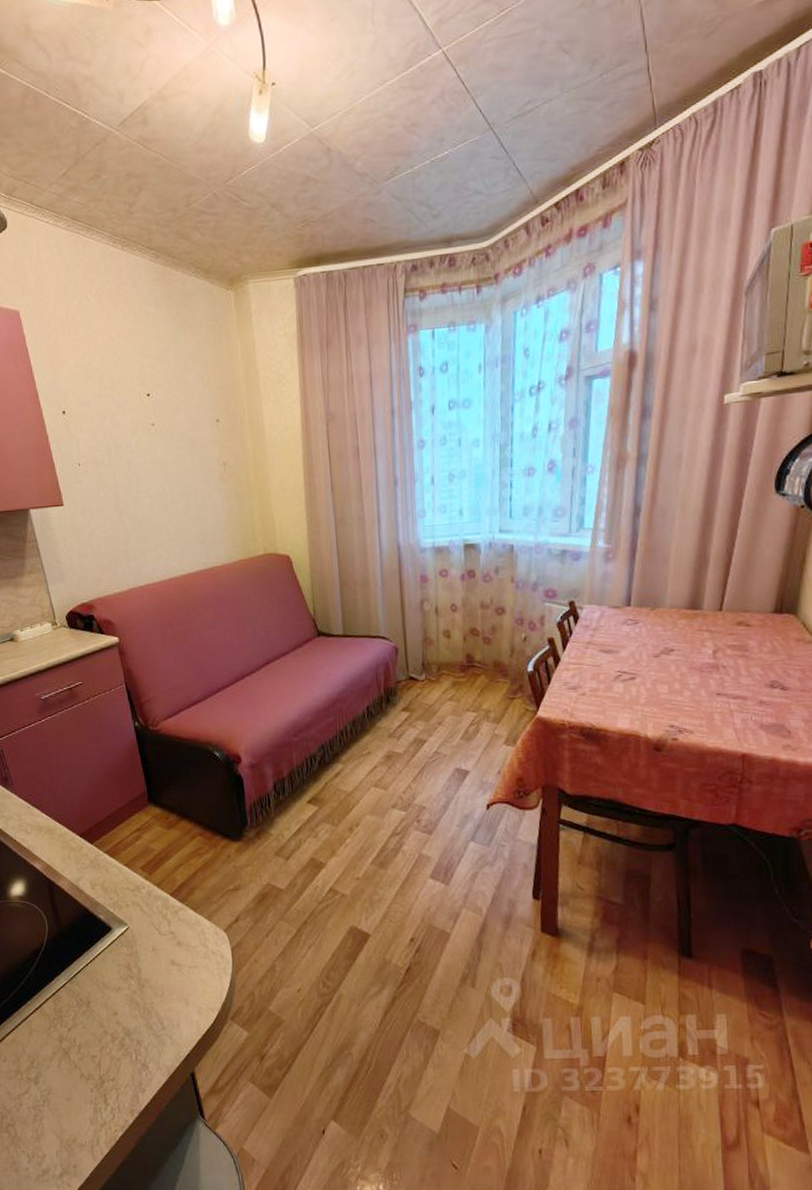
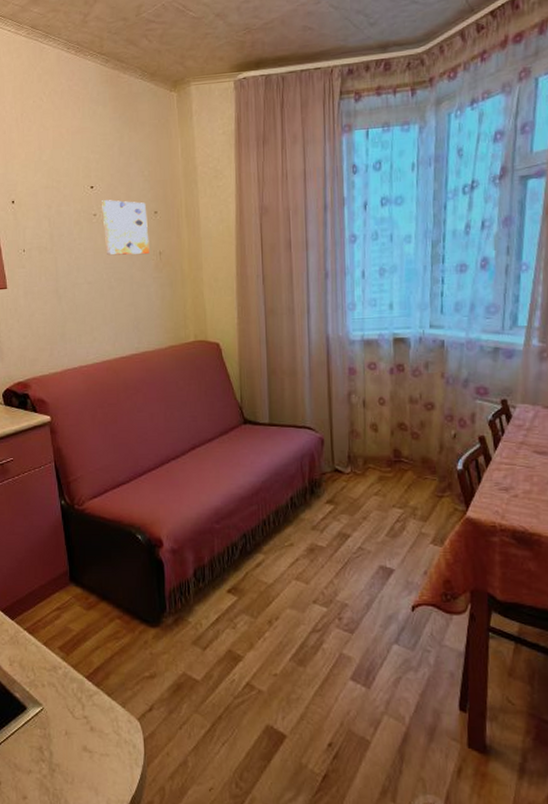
wall art: none [160,408,213,468] -> present [102,200,150,256]

